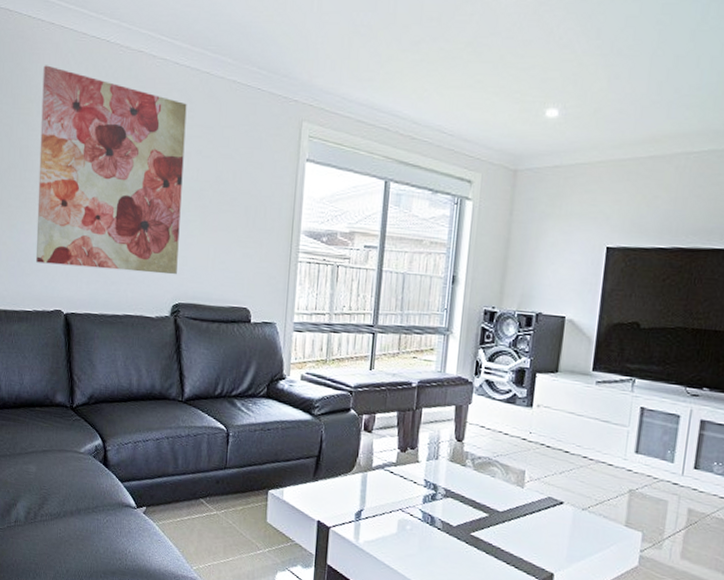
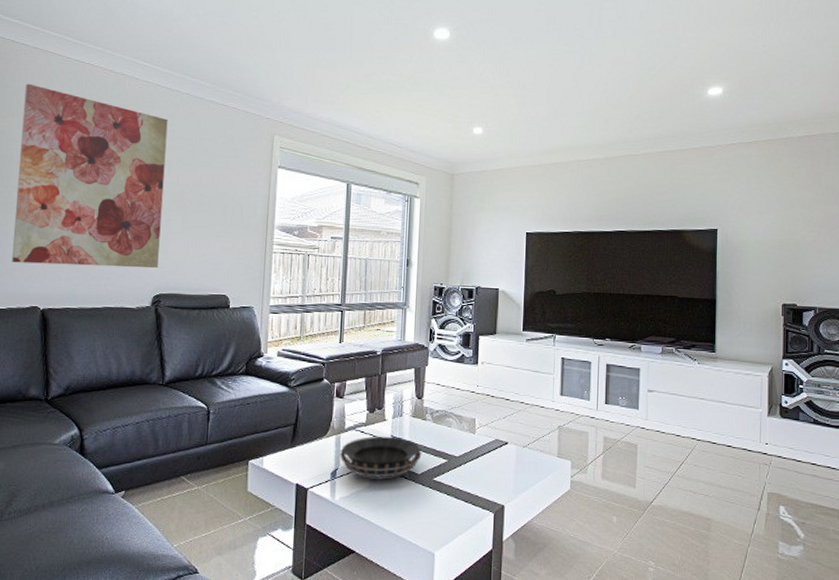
decorative bowl: none [366,478,459,528] -> present [340,436,422,479]

